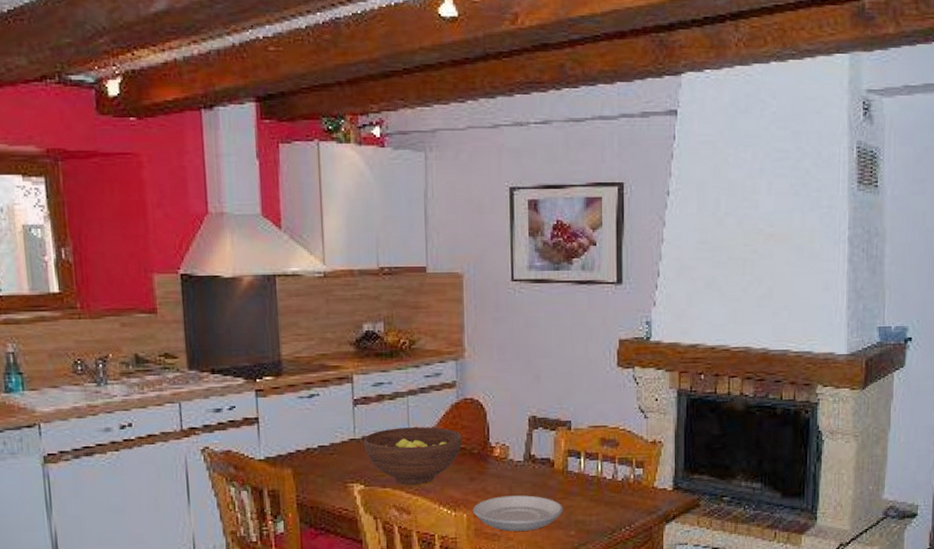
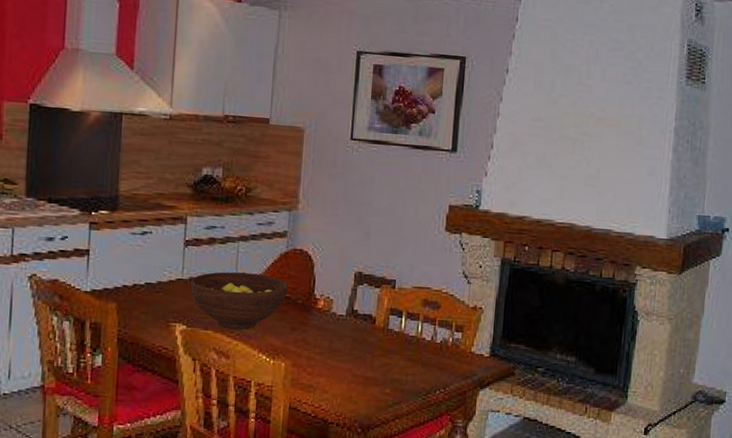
plate: present [472,495,563,532] -> none [291,348,380,385]

